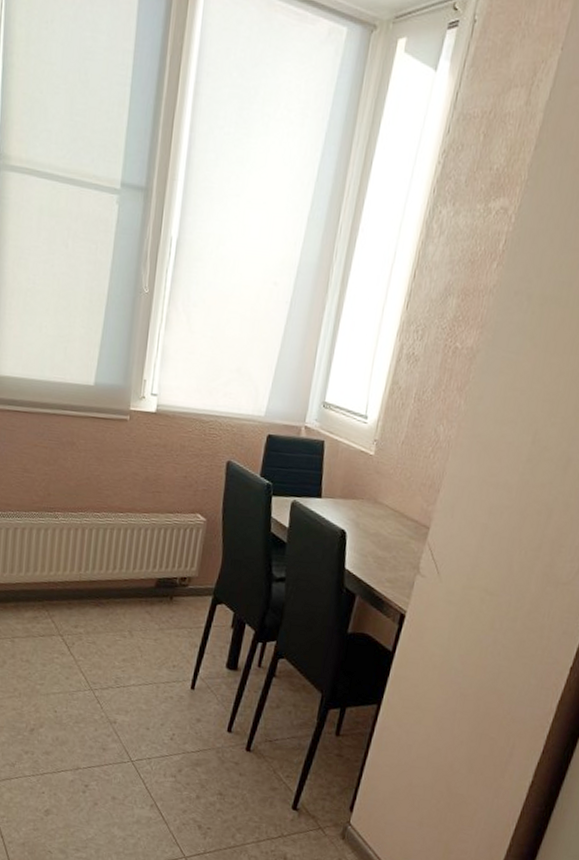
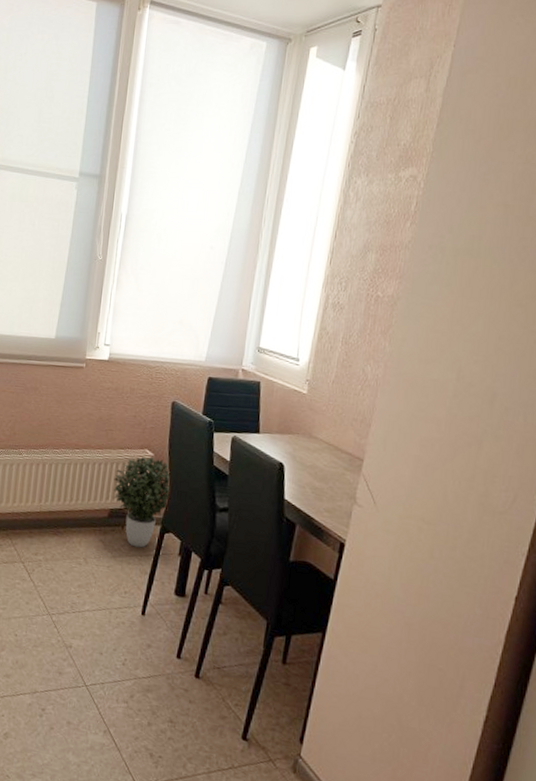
potted plant: none [162,522,224,620] -> present [114,457,171,548]

